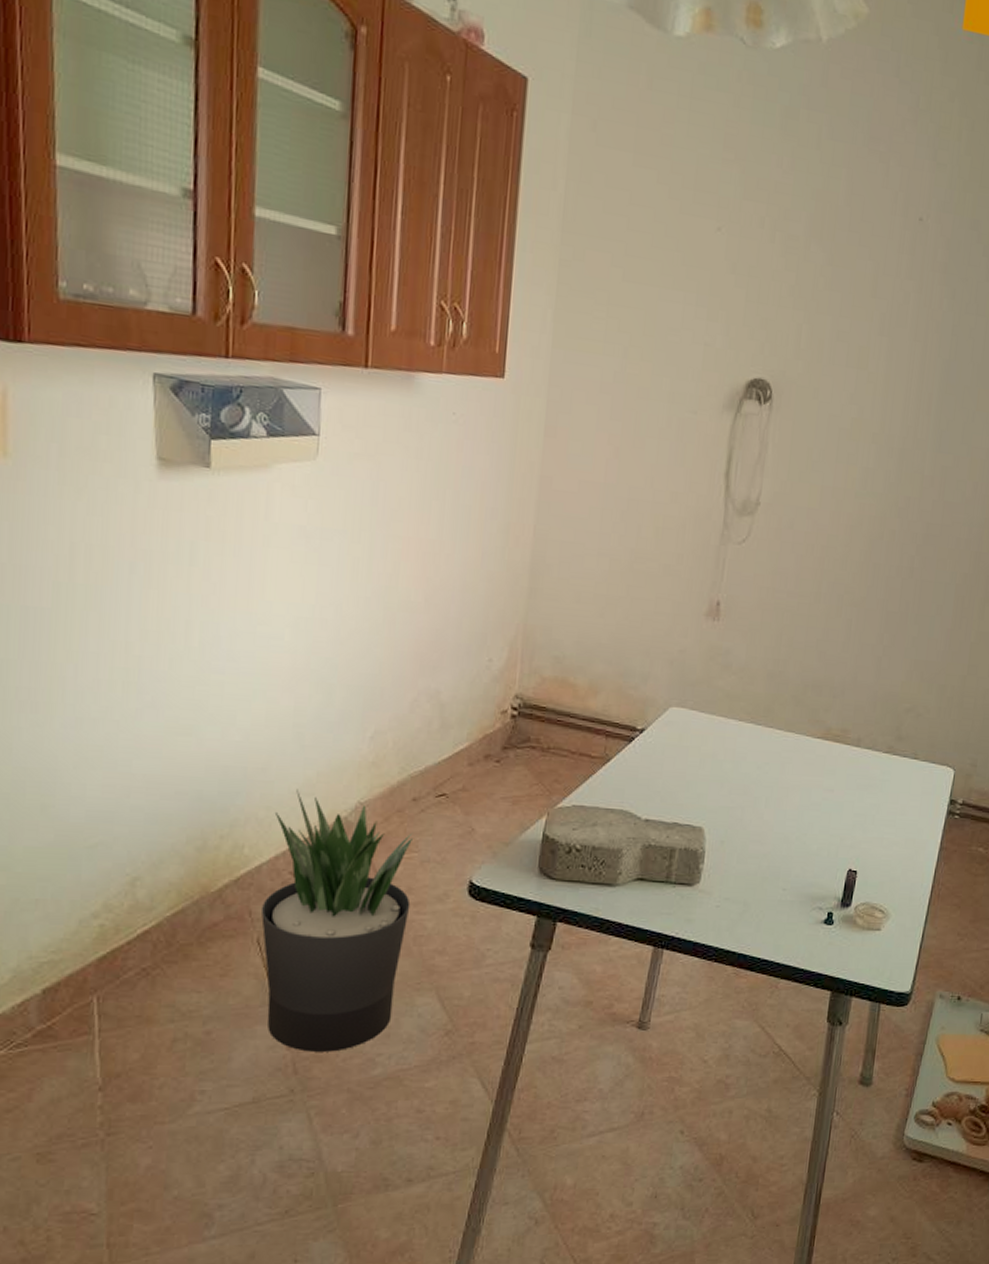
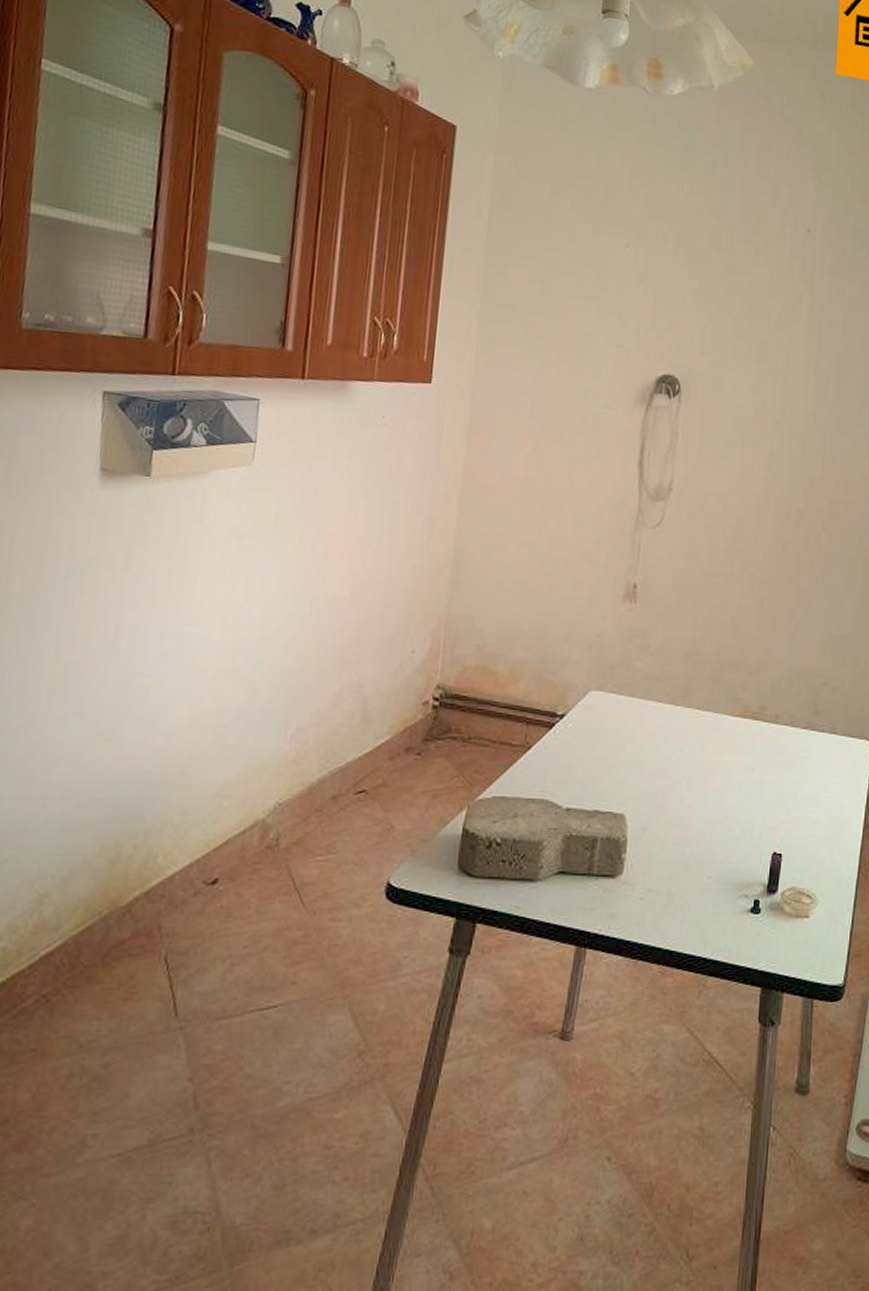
planter: present [260,788,413,1052] -> none [169,791,331,1083]

